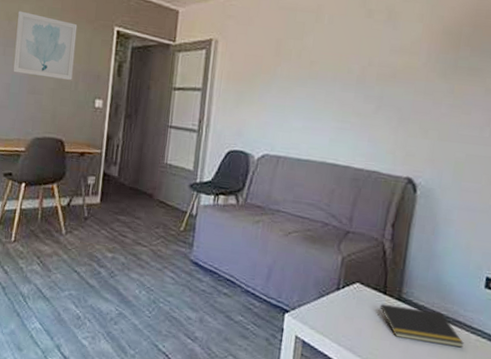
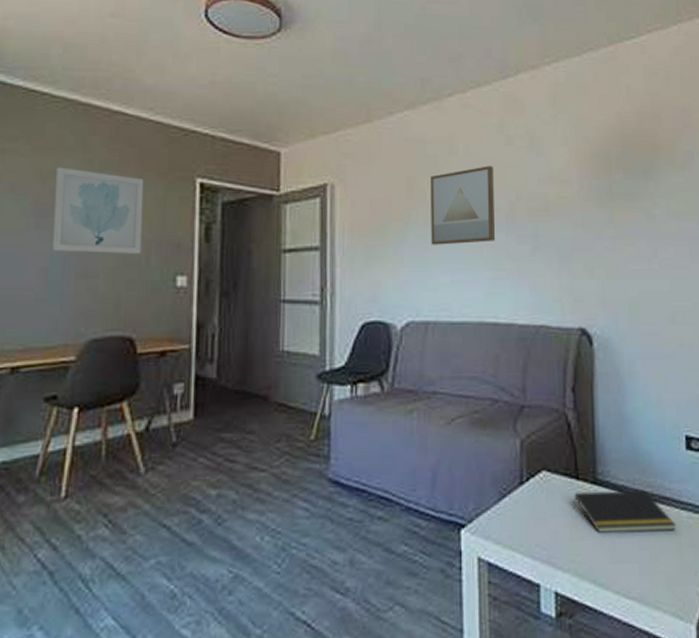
wall art: none [290,34,352,99] -> present [429,165,496,245]

